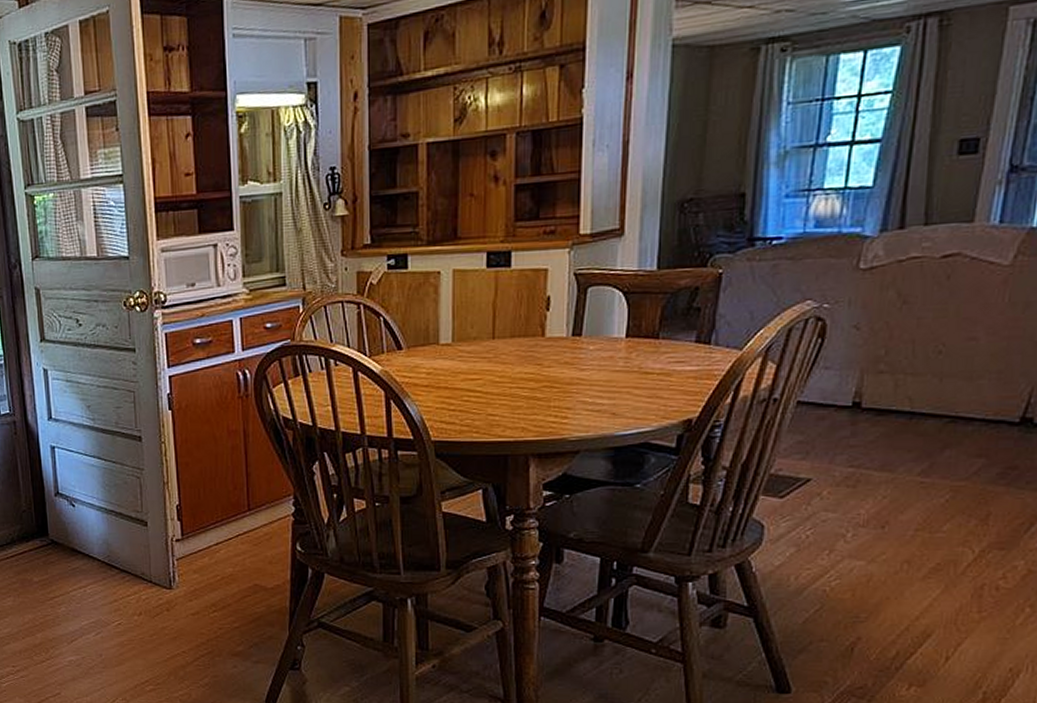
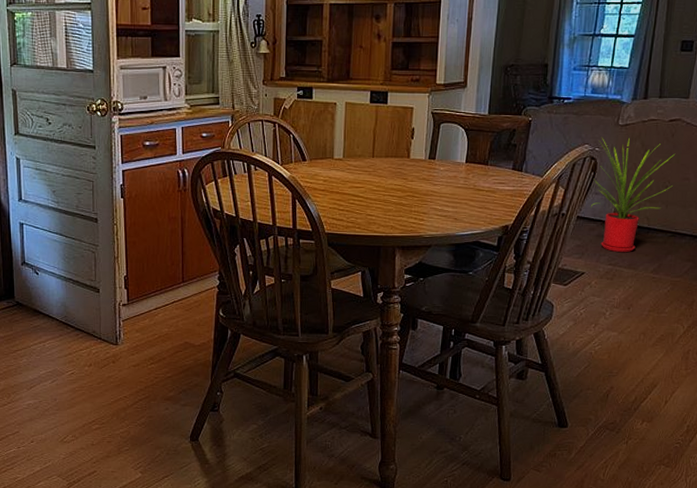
house plant: none [818,285,952,449] -> present [591,137,675,253]

